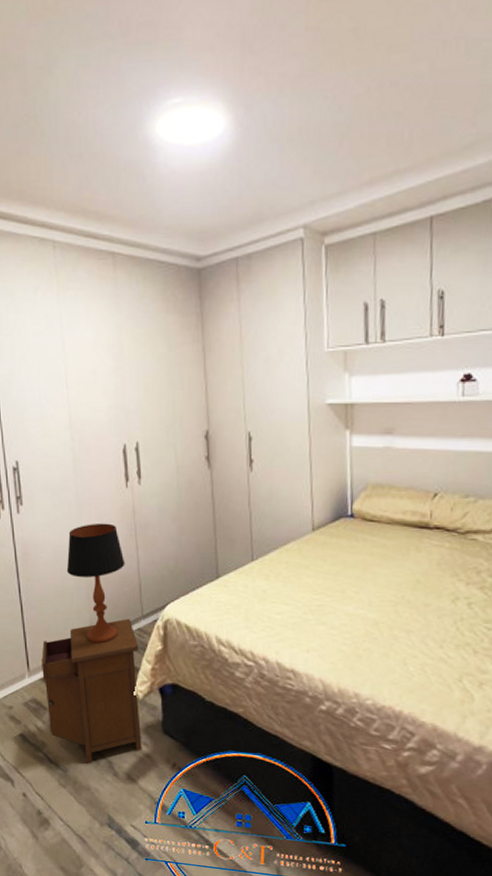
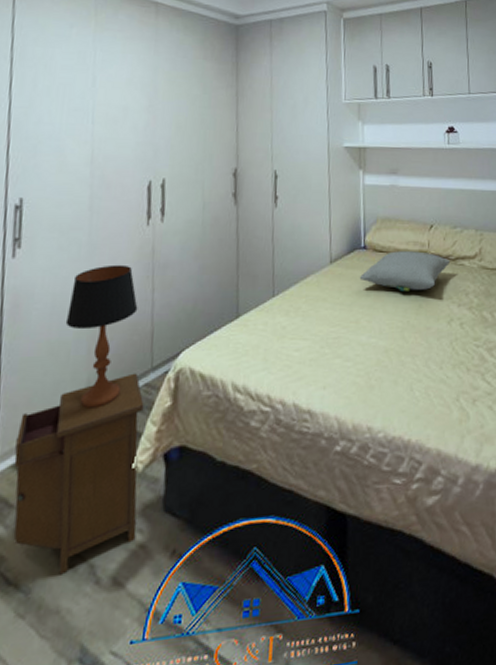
pillow: none [345,521,459,565] -> present [359,251,451,292]

